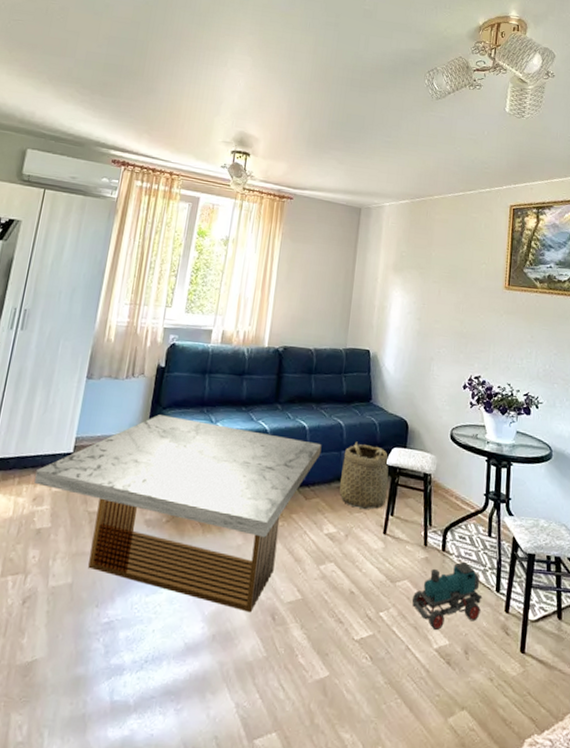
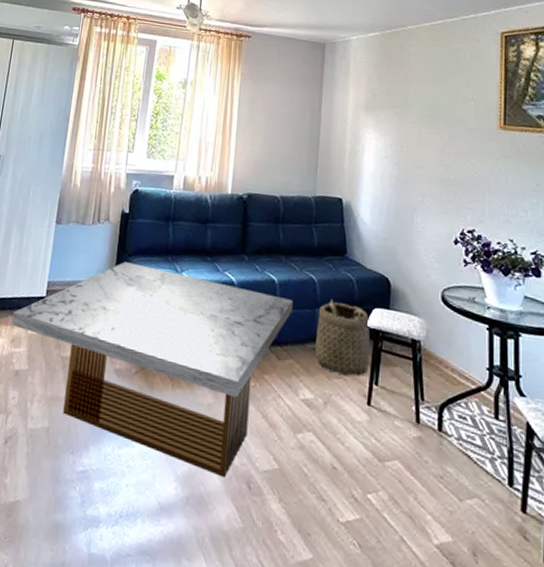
toy train: present [411,561,483,630] -> none [404,445,492,523]

